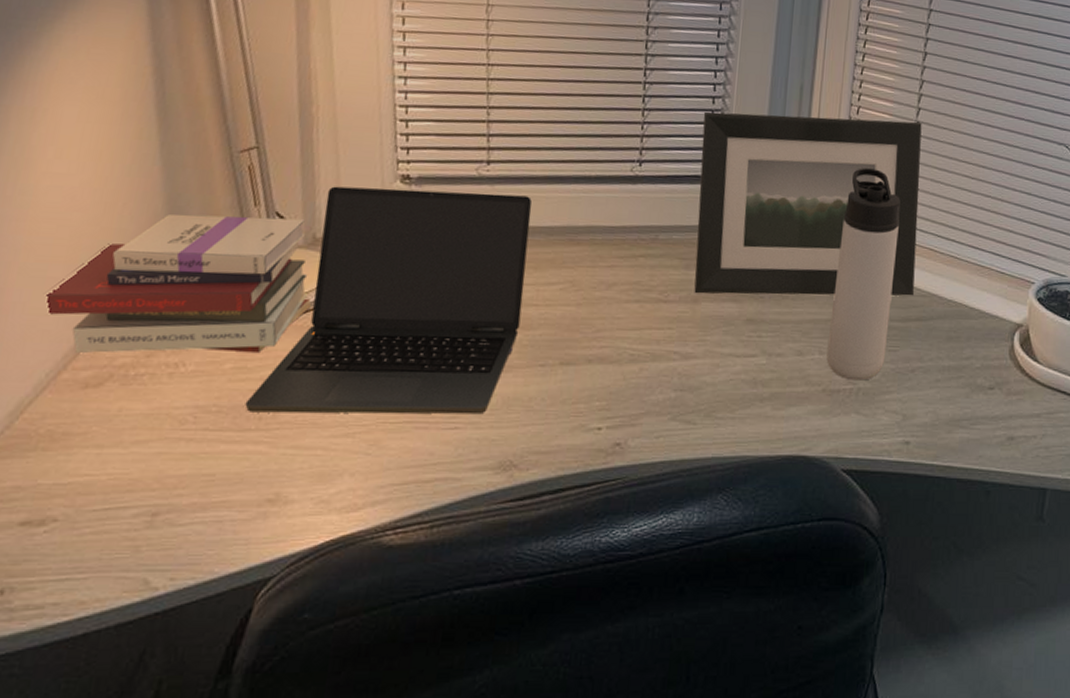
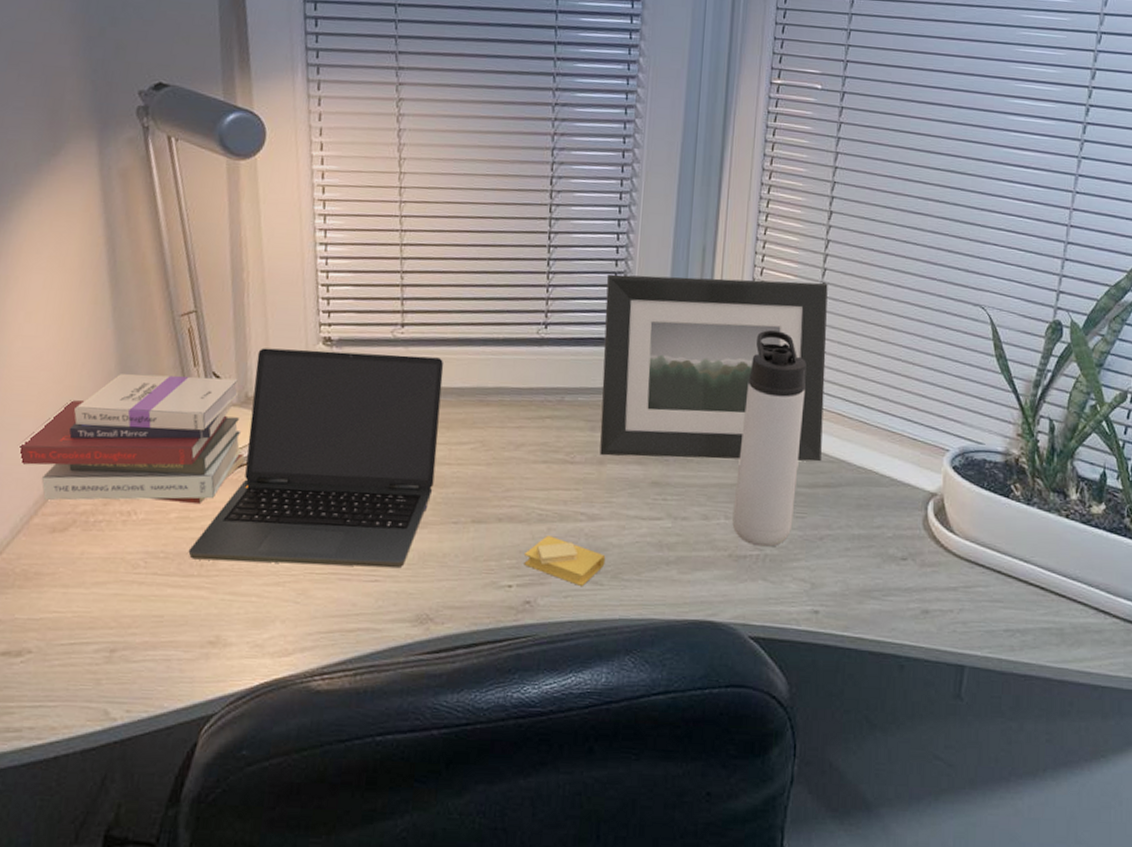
sticky notes: none [614,376,699,427] -> present [523,536,606,587]

